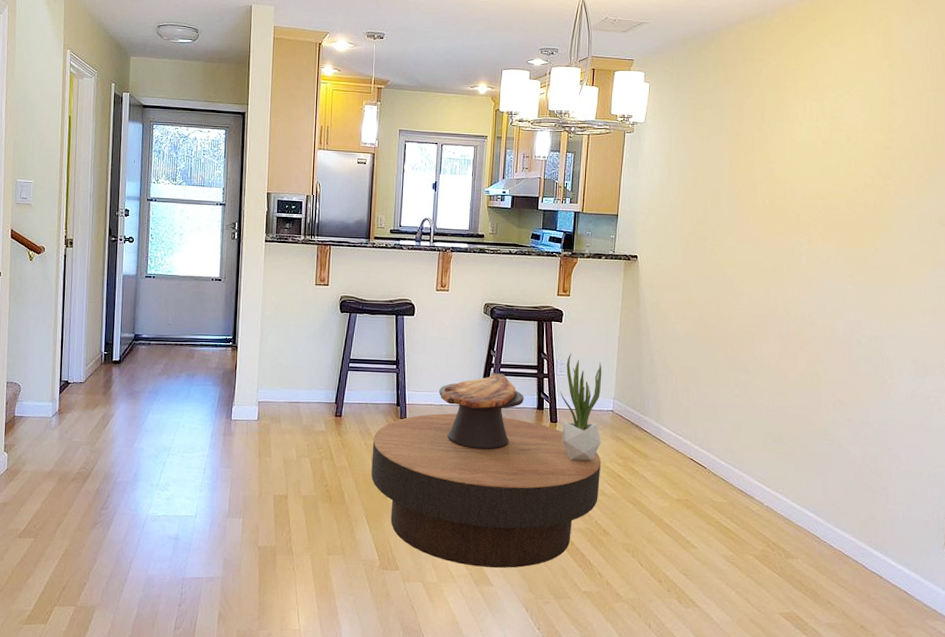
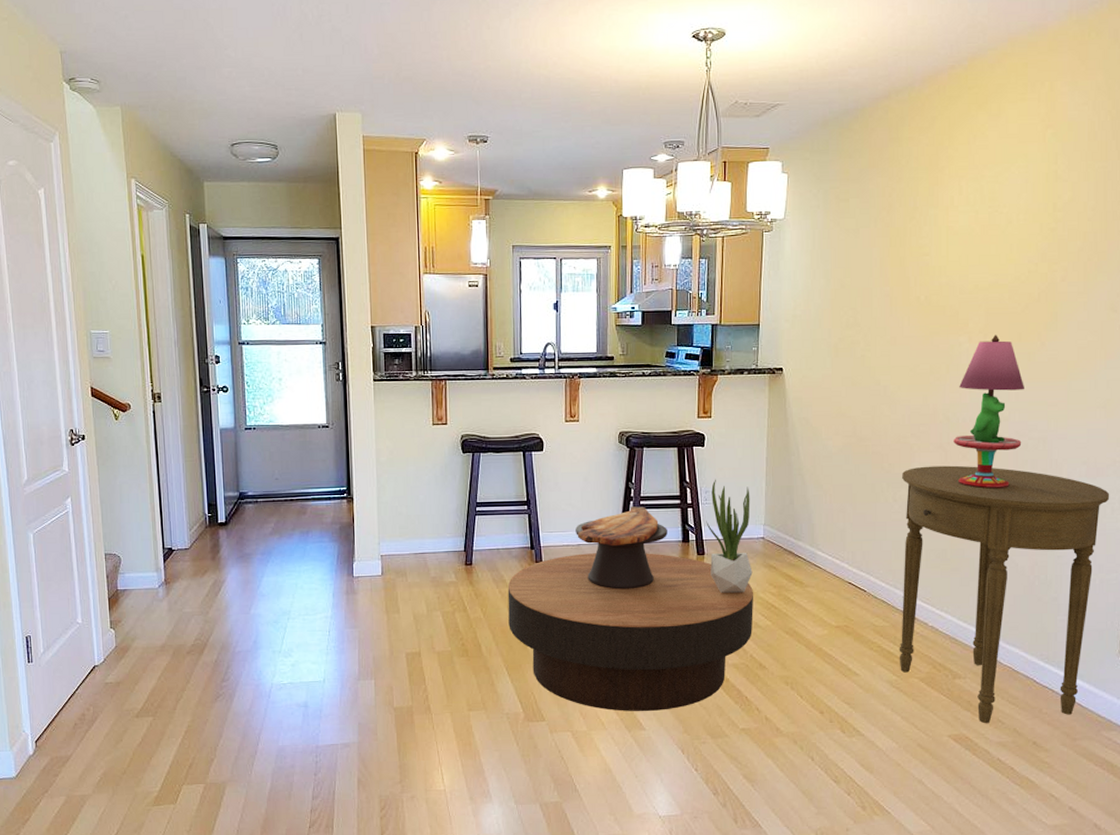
side table: none [735,354,937,604] -> present [899,465,1110,723]
table lamp: none [792,239,859,380] -> present [953,334,1024,489]

